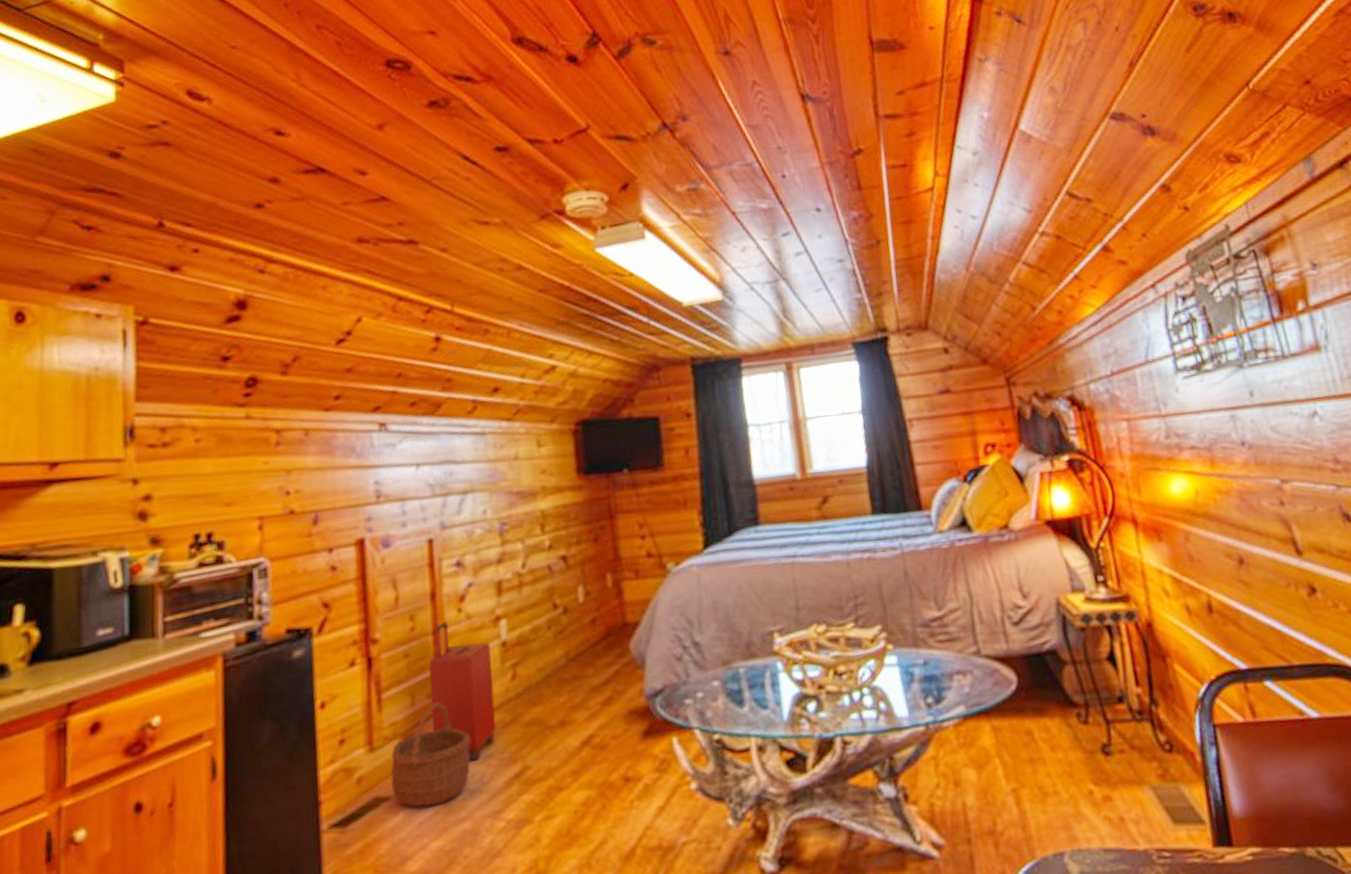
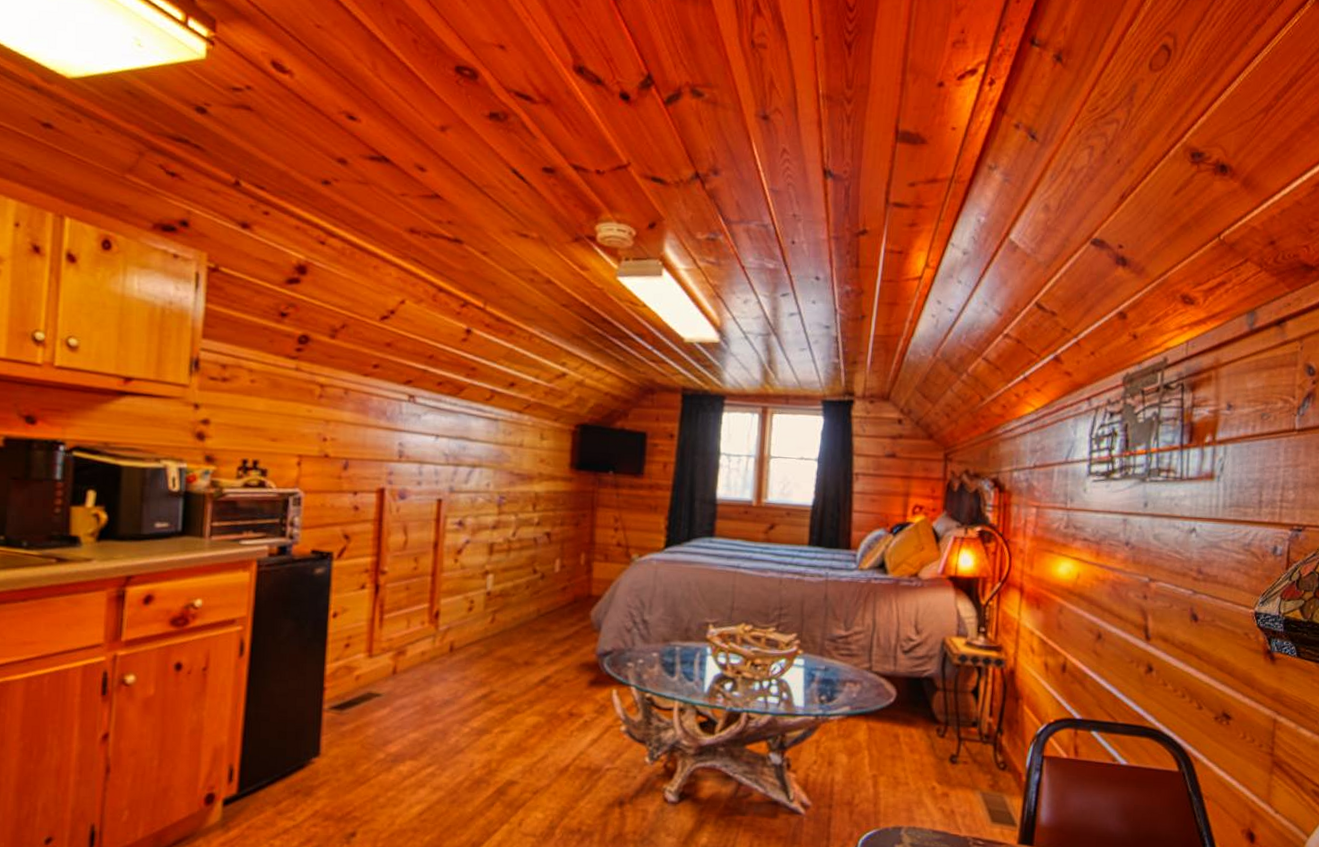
wicker basket: present [390,702,471,807] -> none [383,629,451,707]
suitcase: present [428,621,496,761] -> none [421,567,477,679]

